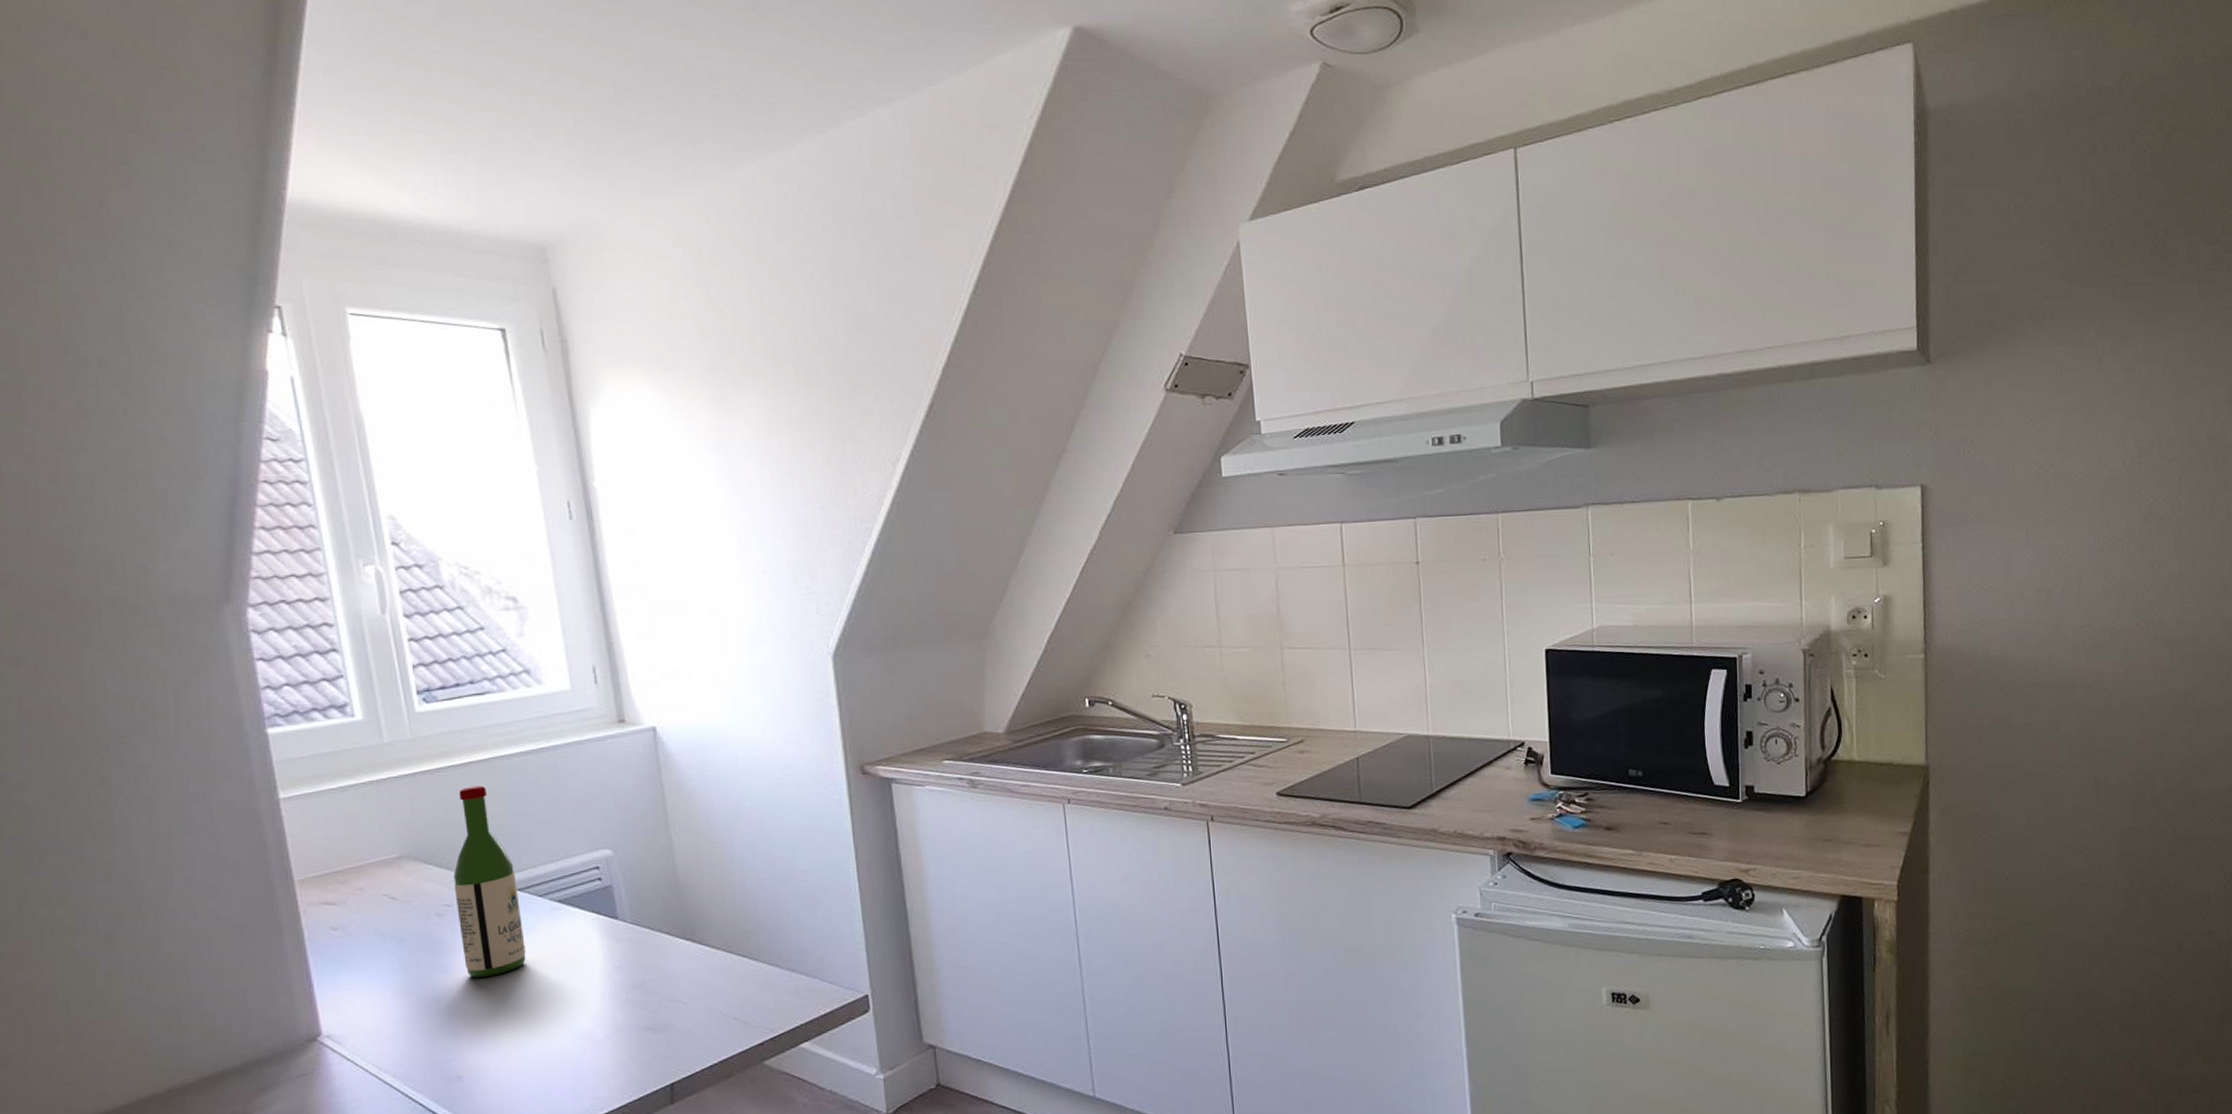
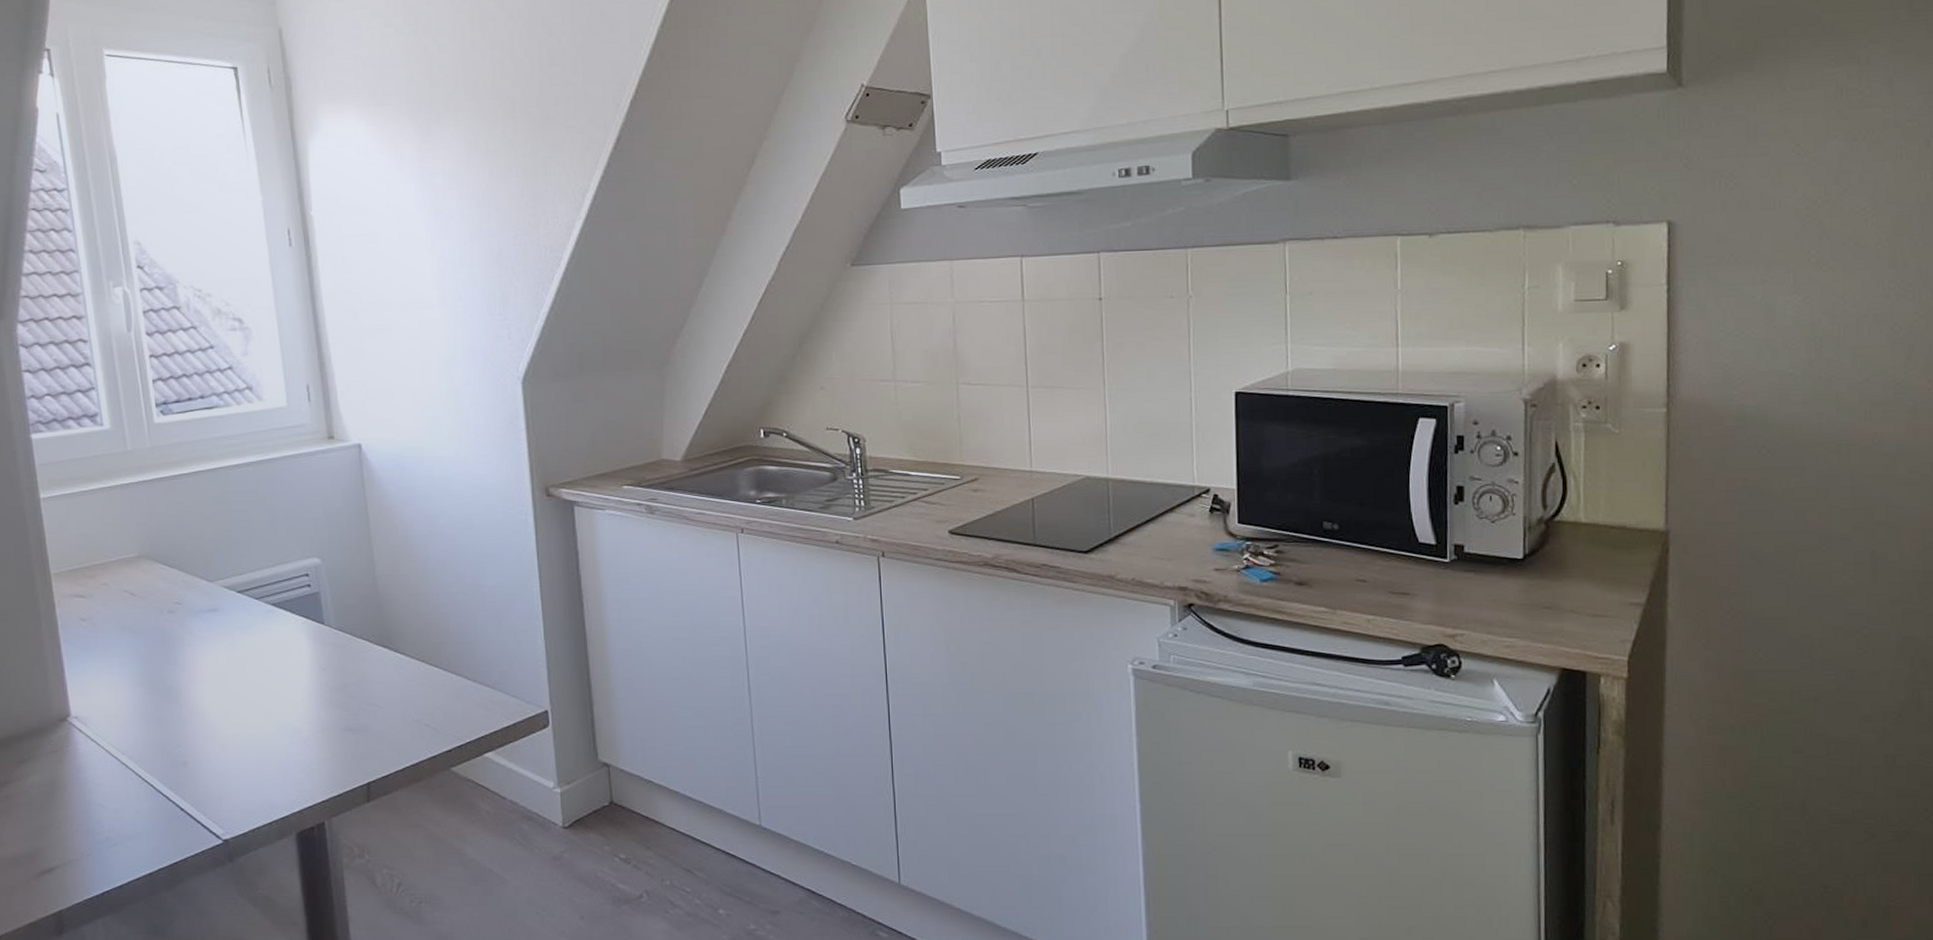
wine bottle: present [453,785,526,978] -> none [183,493,244,671]

